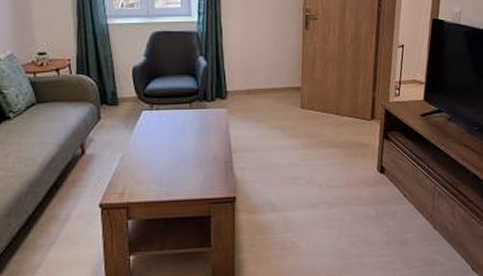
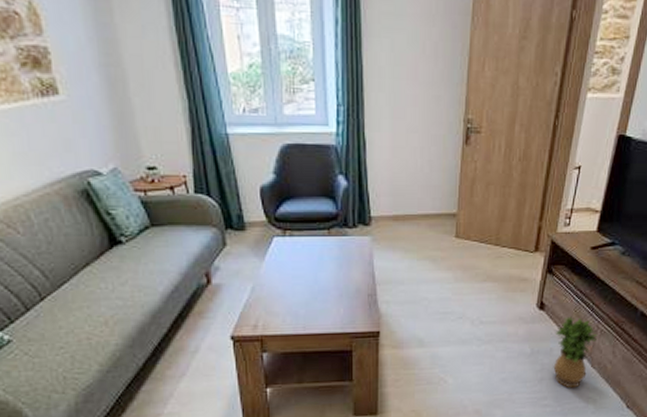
potted plant: none [396,179,436,251] -> present [553,316,597,389]

